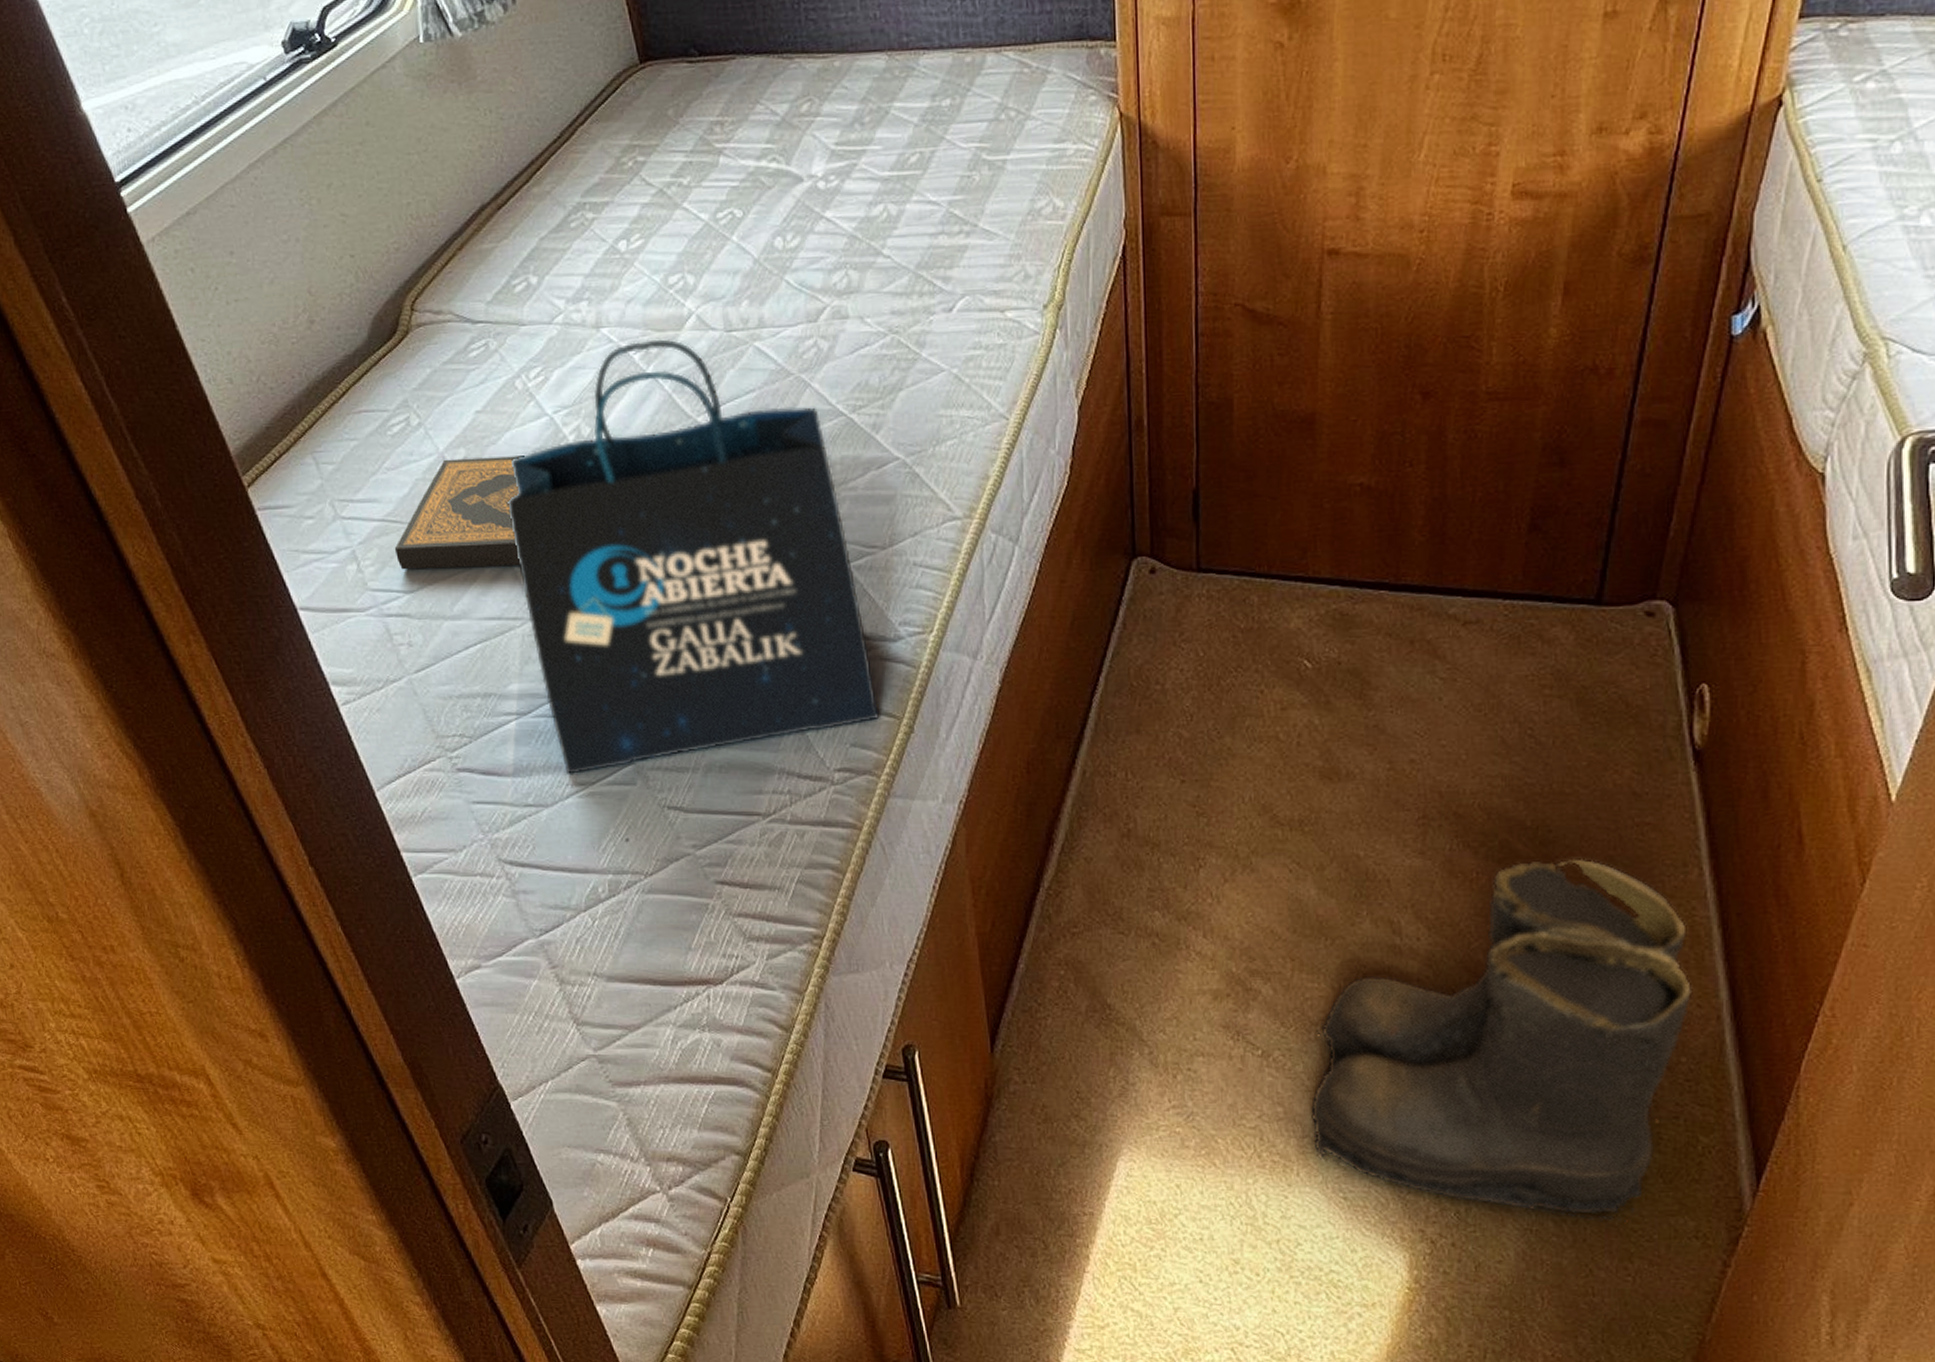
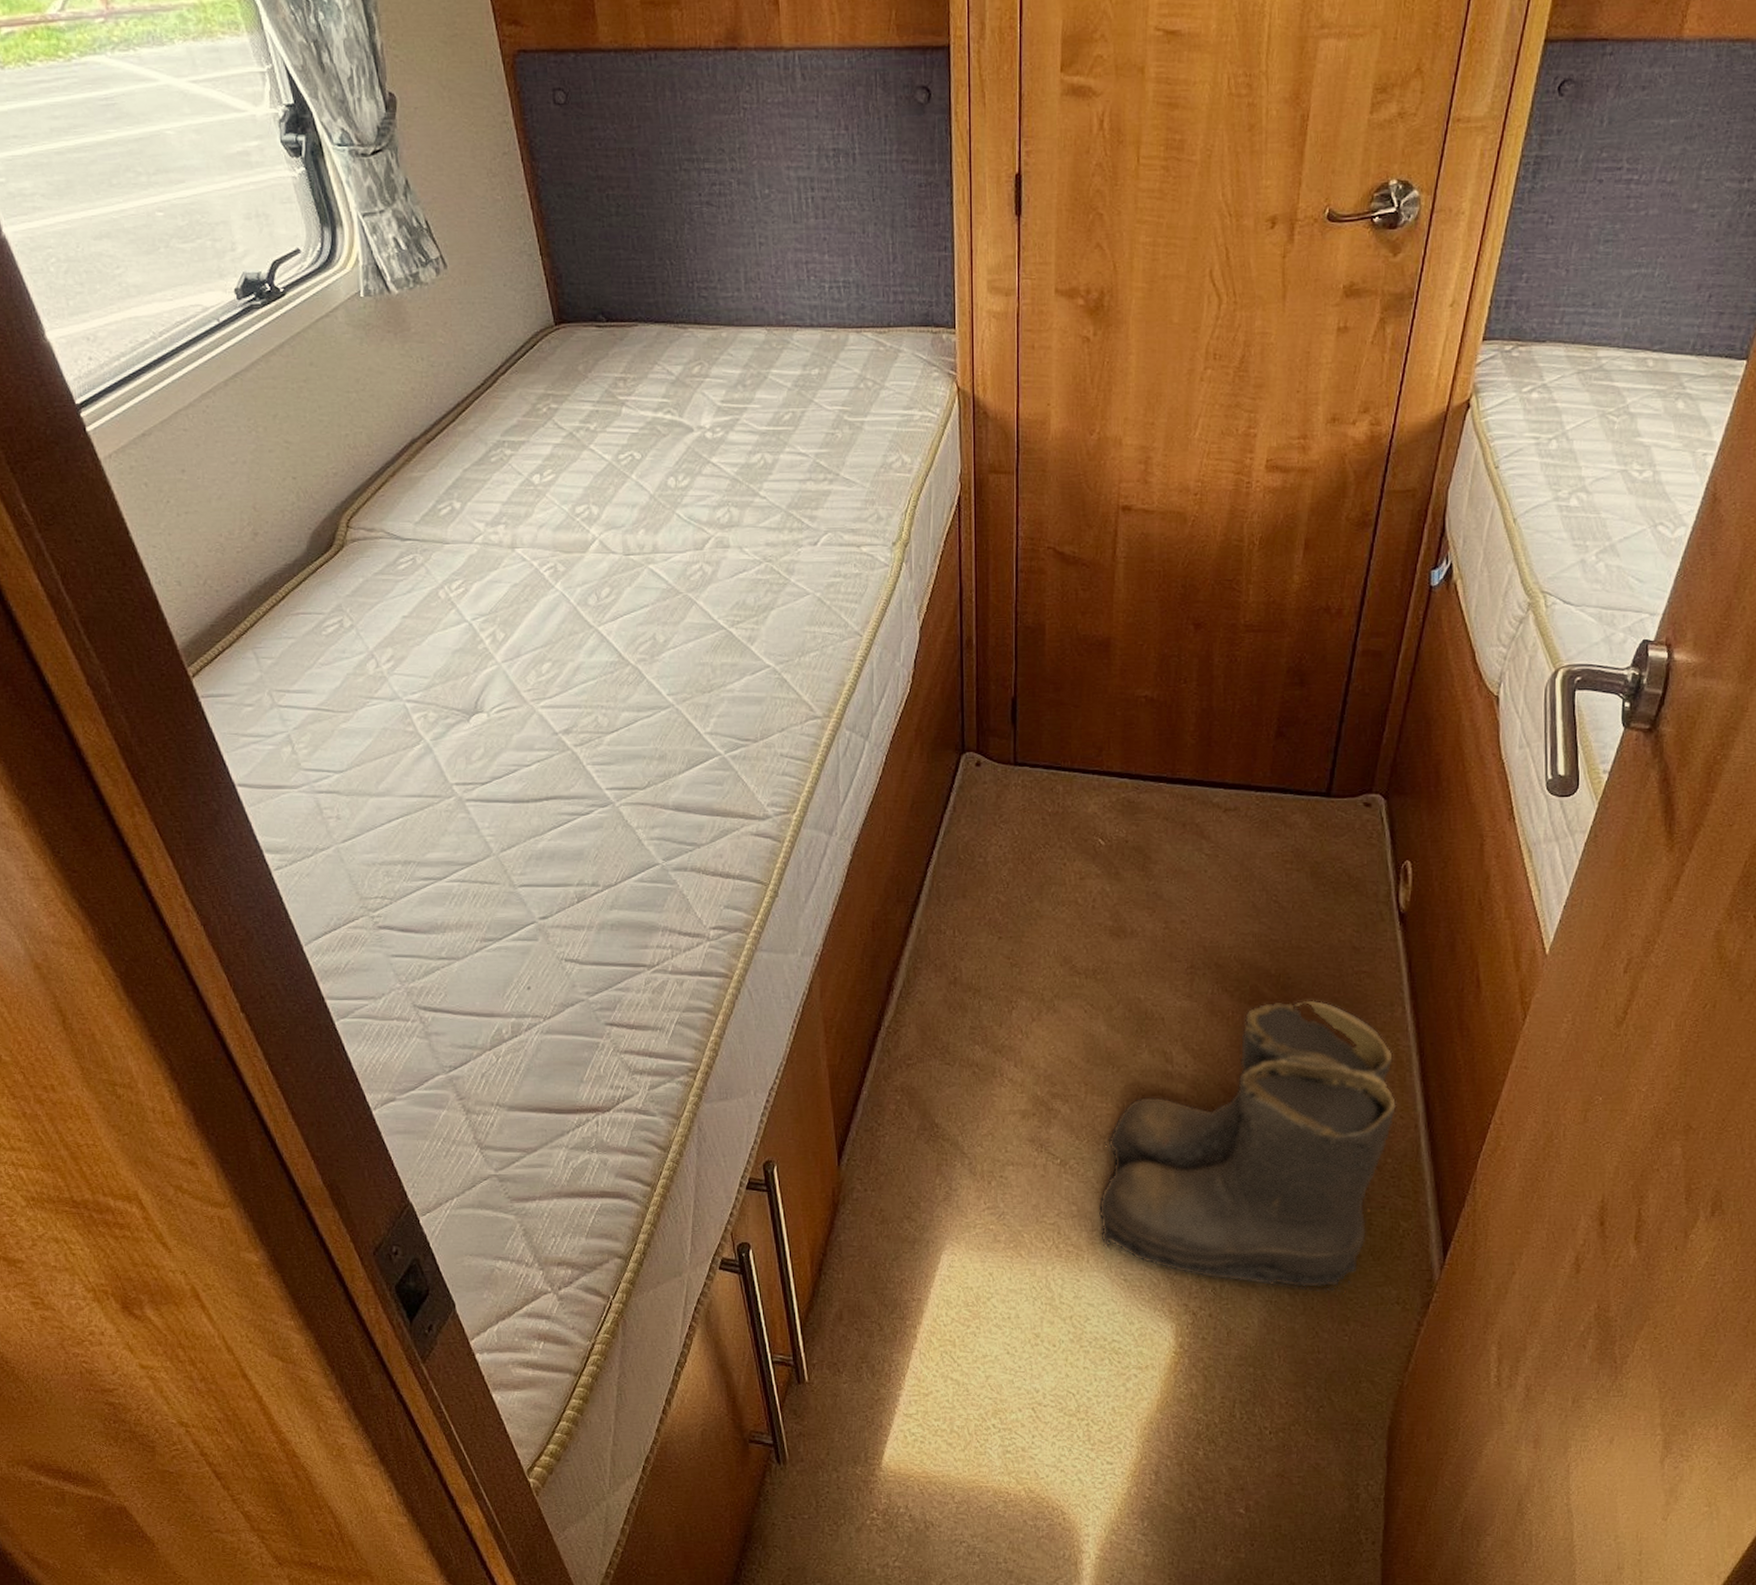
hardback book: present [394,456,524,570] -> none [326,656,445,753]
tote bag: present [508,338,880,776] -> none [429,559,750,932]

